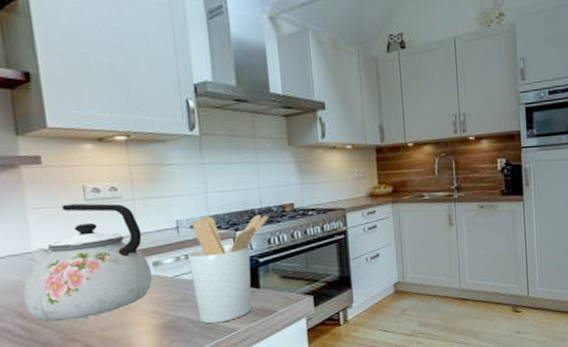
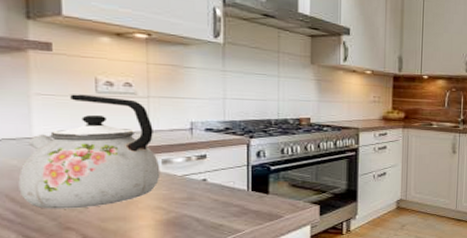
utensil holder: present [187,214,269,324] -> none [199,121,285,224]

